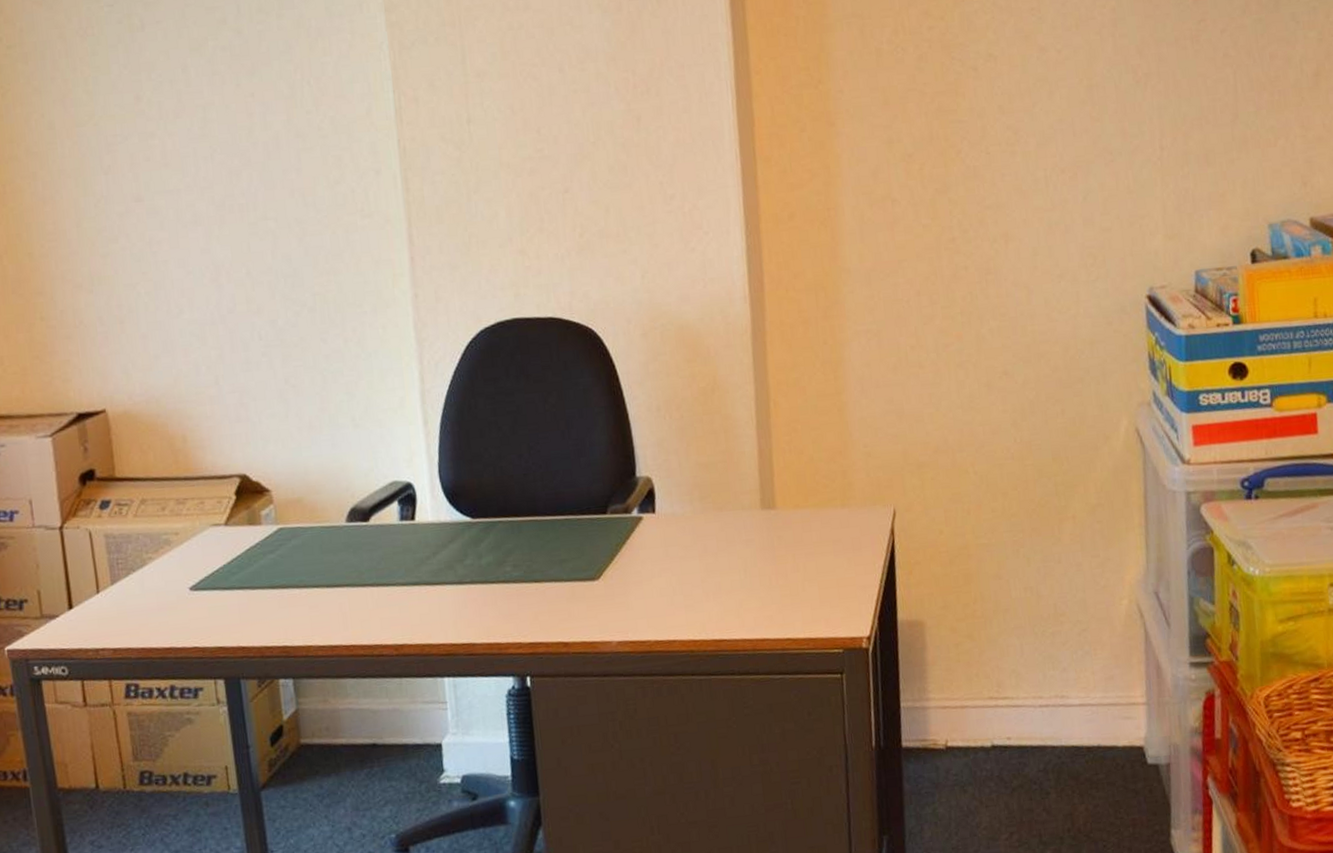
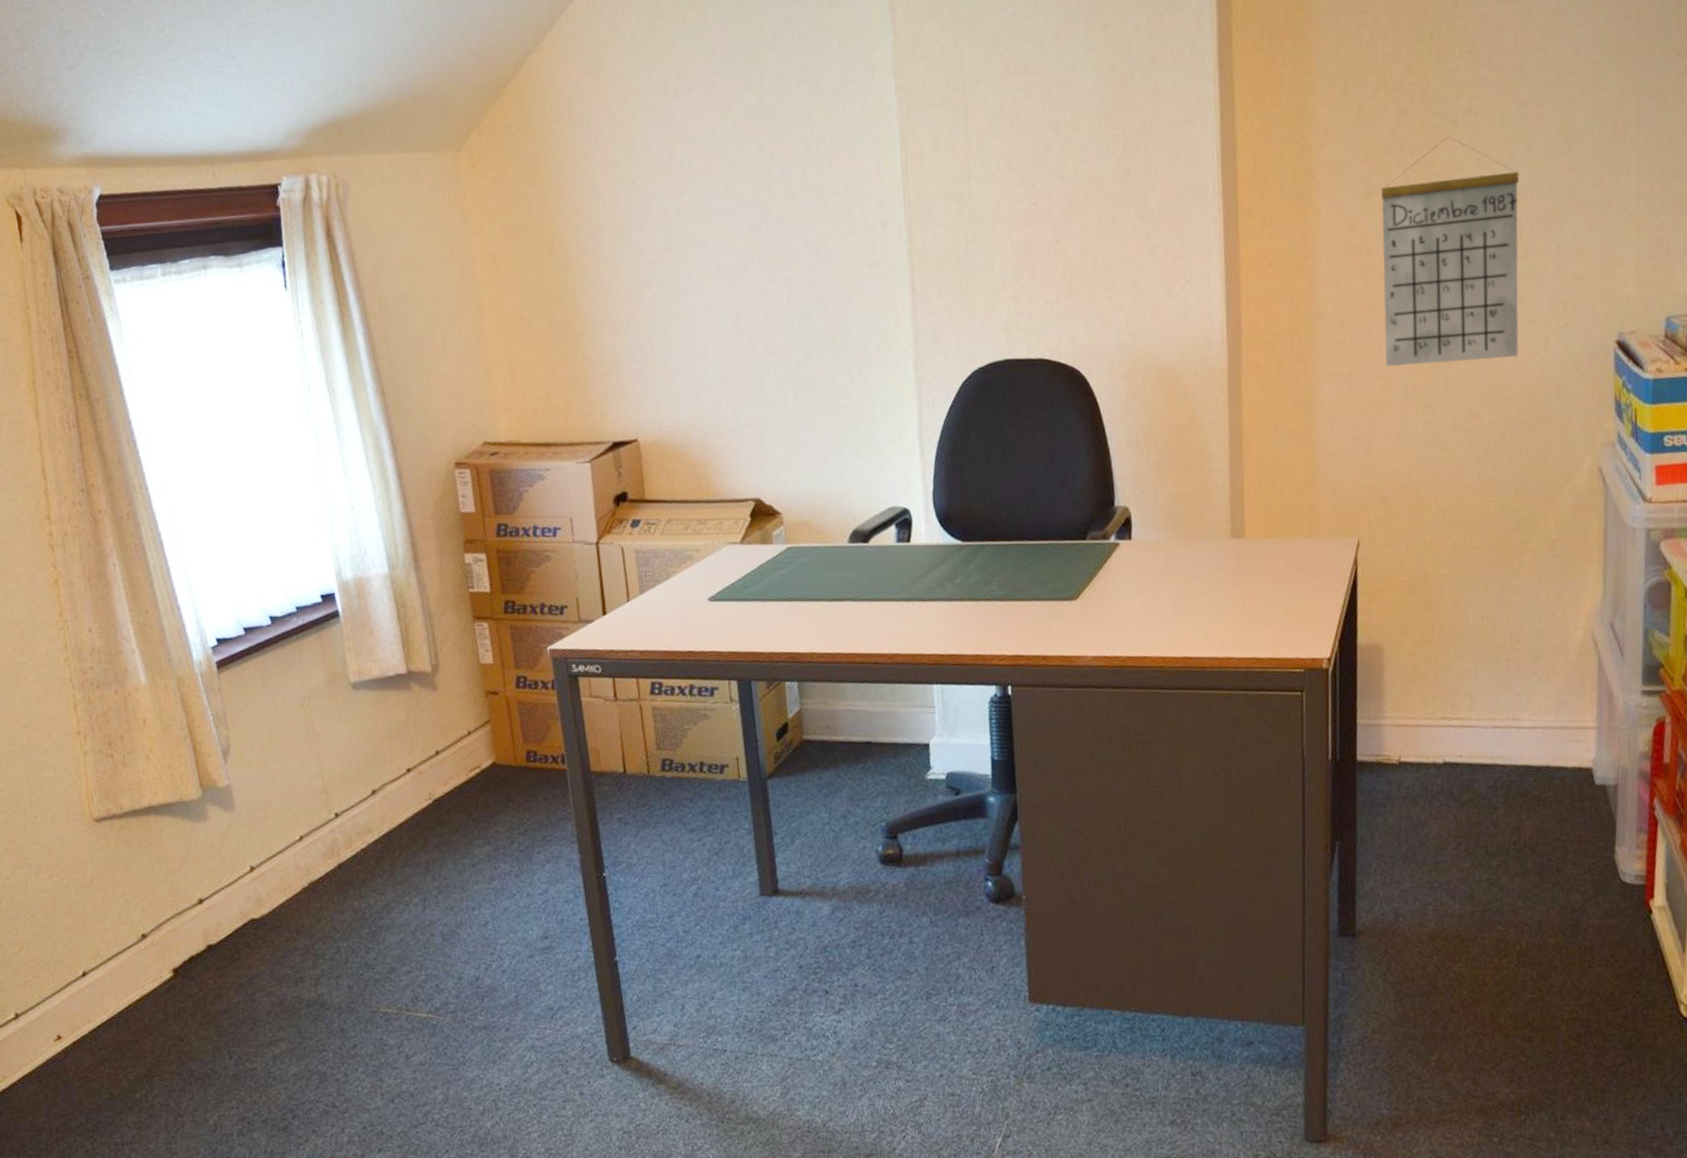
calendar: none [903,82,1050,324] -> present [1381,136,1520,366]

